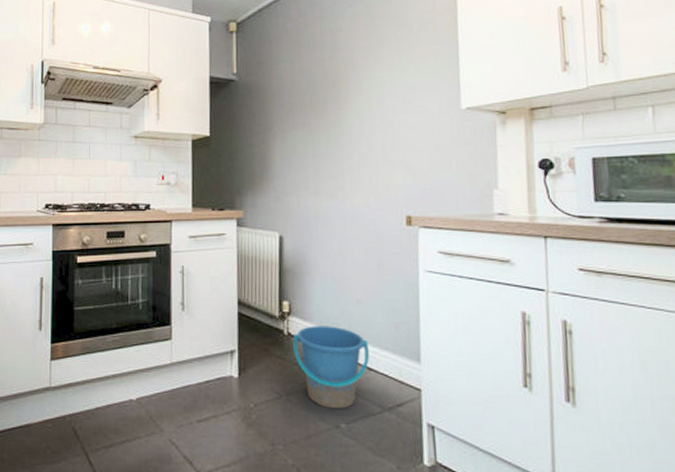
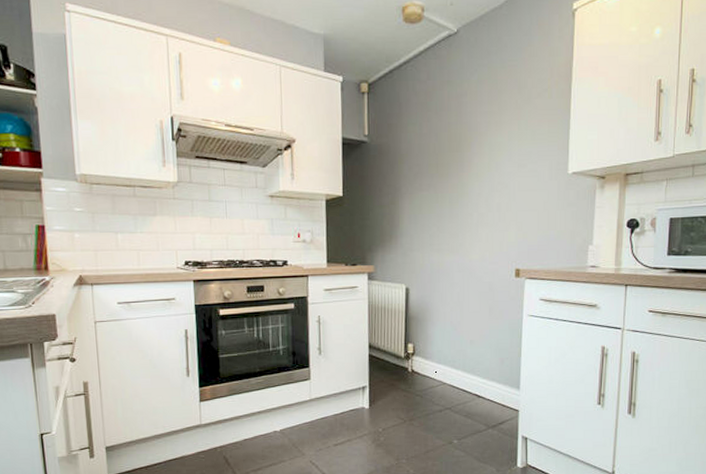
bucket: present [293,326,369,410] -> none [416,363,479,429]

